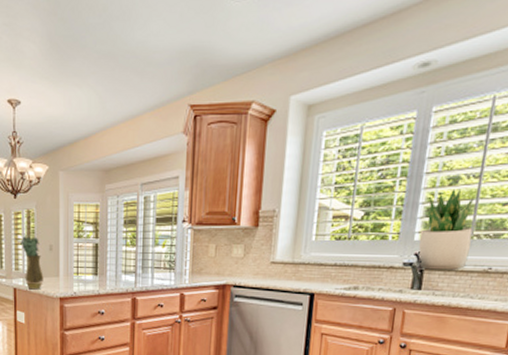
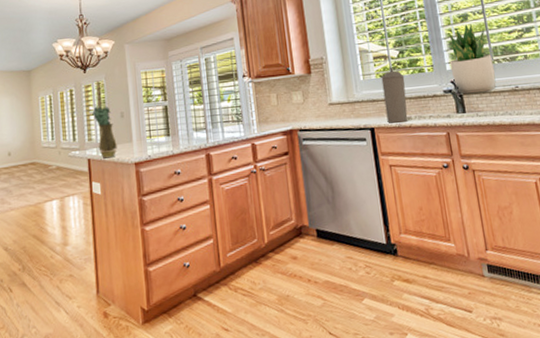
canister: none [330,229,363,293] -> present [381,67,408,124]

